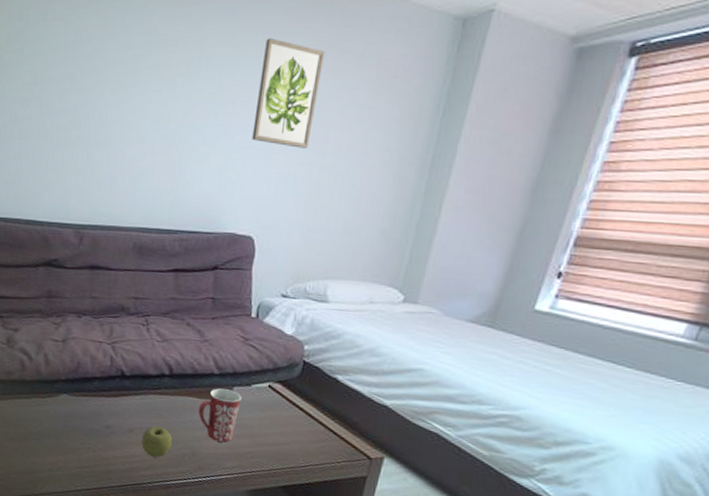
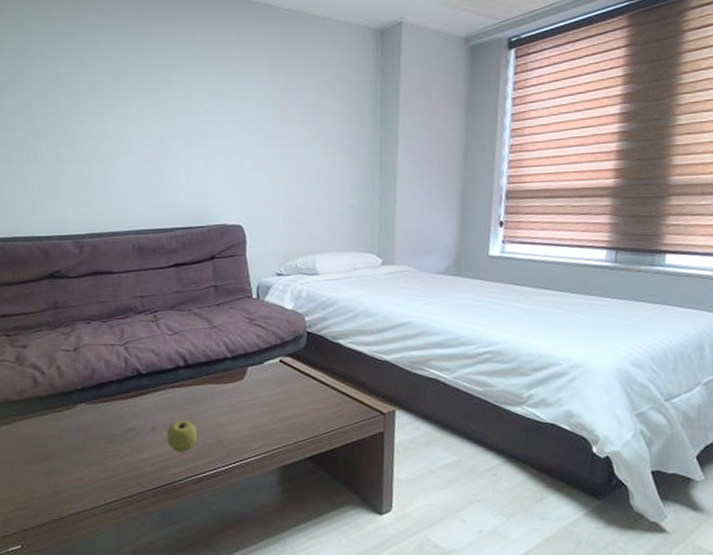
mug: present [198,388,242,443] -> none [218,371,257,424]
wall art: present [252,37,325,149] -> none [225,56,277,144]

